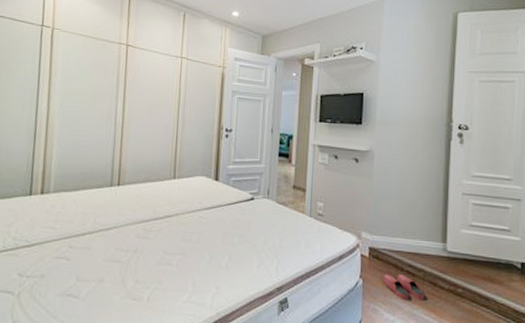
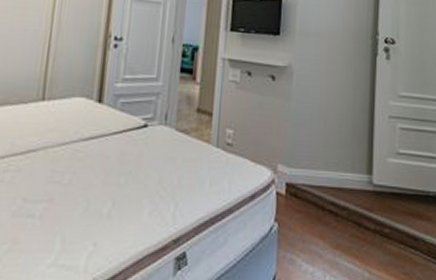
slippers: present [382,274,424,301] -> none [300,215,348,247]

